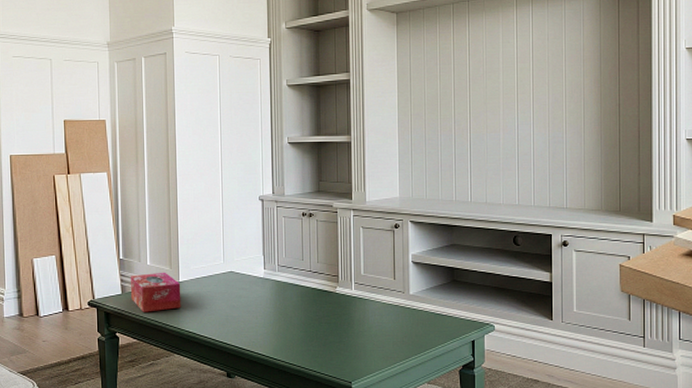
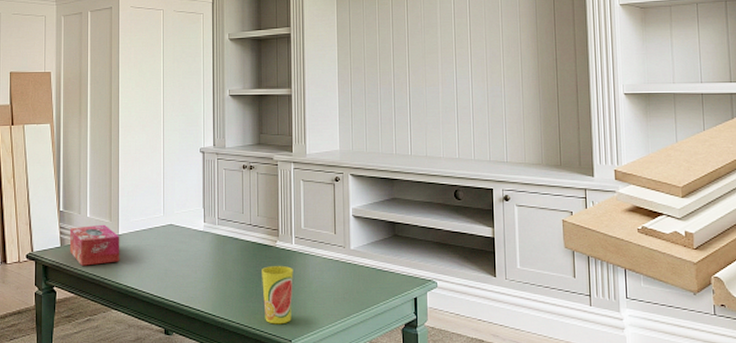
cup: none [322,311,353,367] -> present [262,266,293,324]

